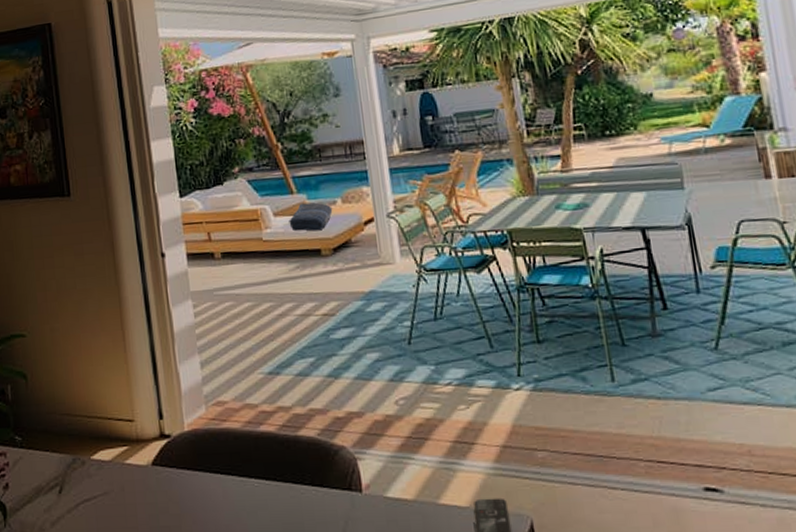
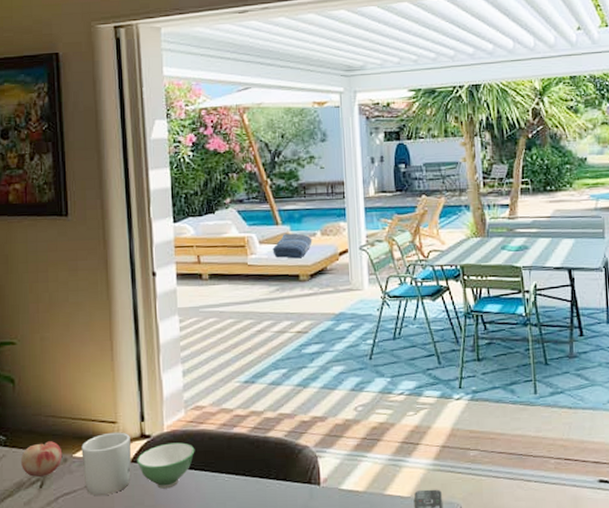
fruit: none [37,442,81,481] -> present [20,441,63,477]
mug: none [99,431,153,503] -> present [81,432,131,496]
bowl: none [158,443,220,495] -> present [137,442,195,489]

